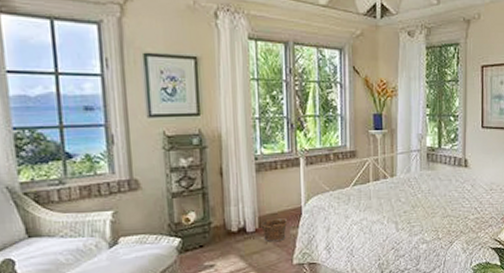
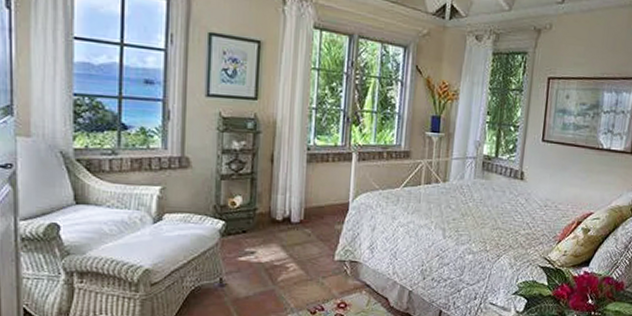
clay pot: present [261,218,288,242] -> none [306,211,334,236]

